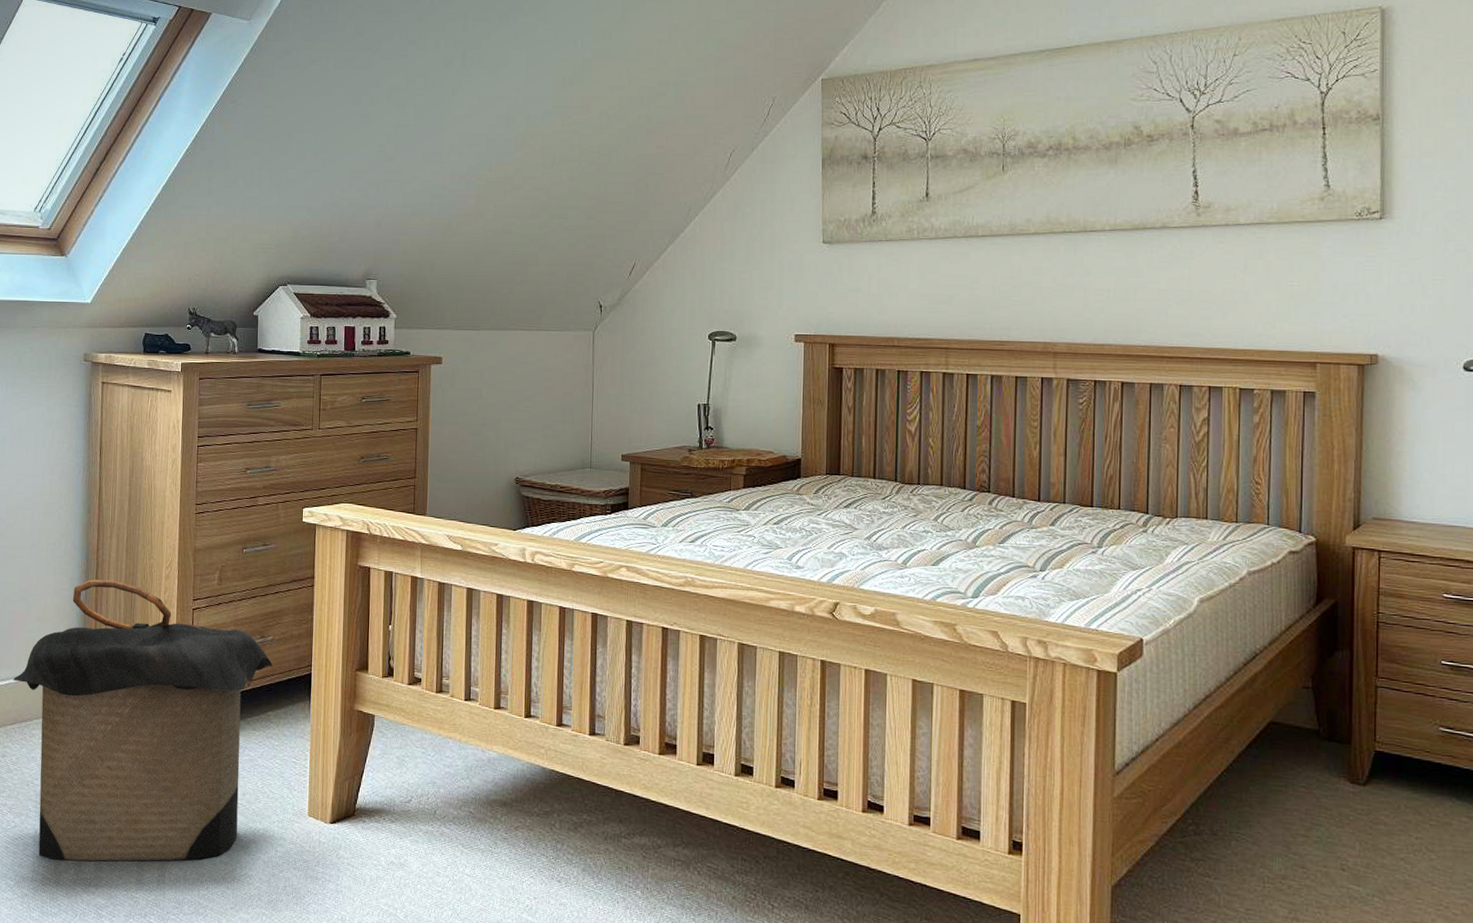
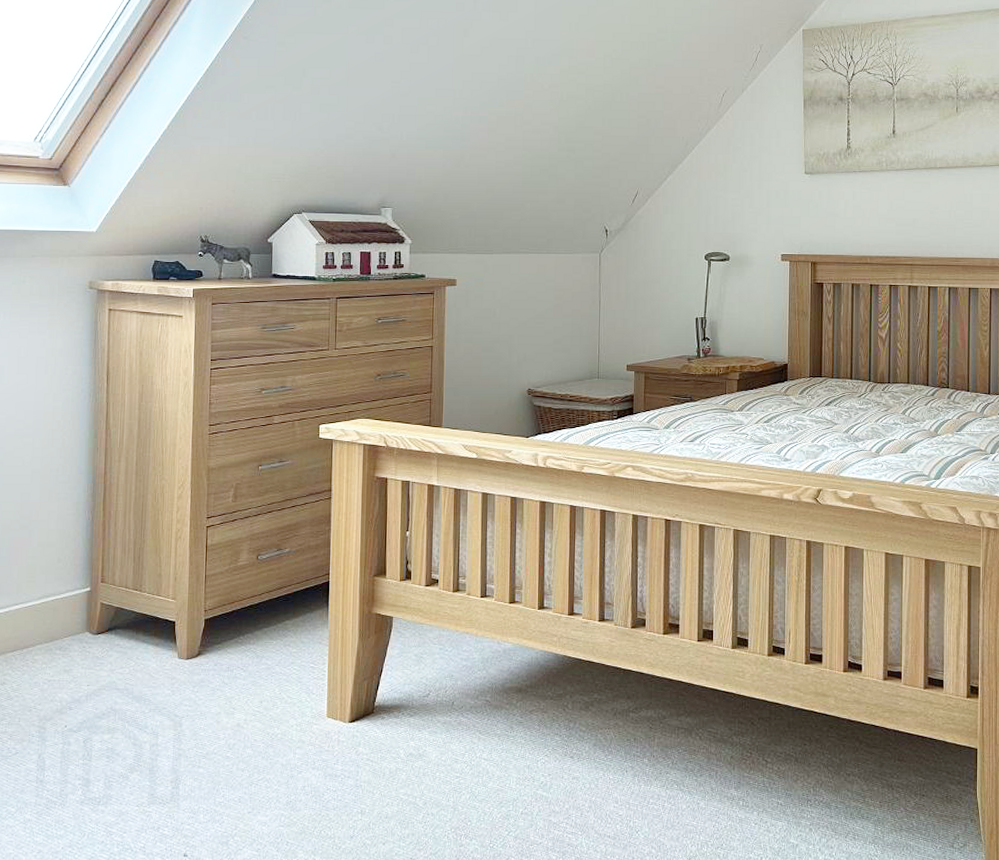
laundry hamper: present [12,579,273,861] -> none [12,503,290,782]

